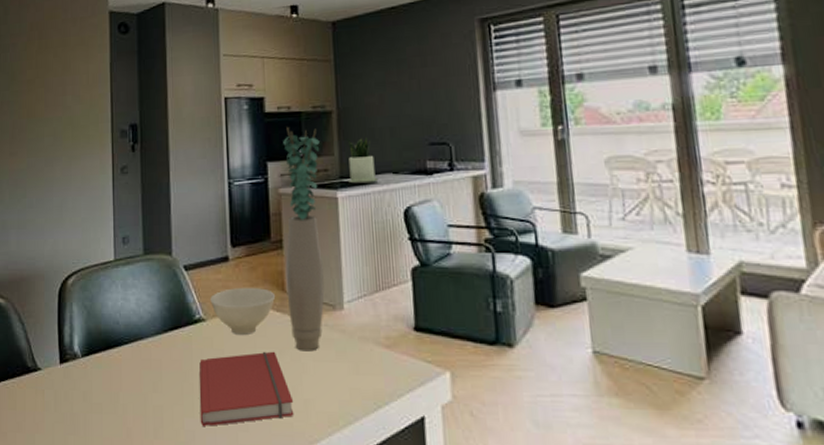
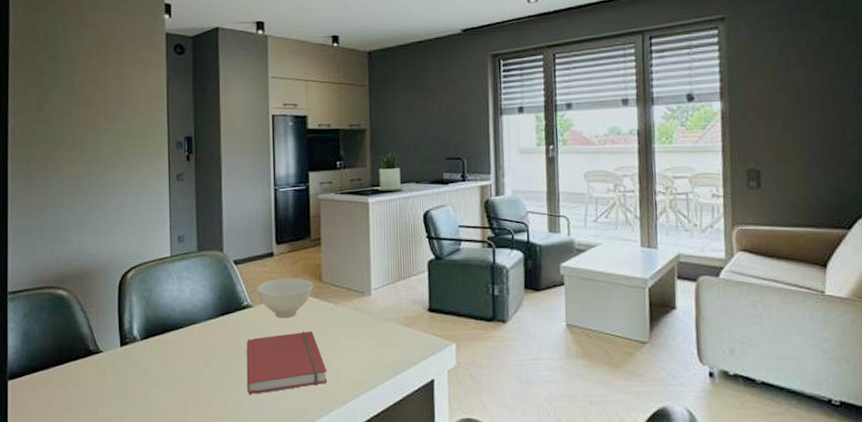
vase: present [283,127,325,352] -> none [323,142,355,330]

